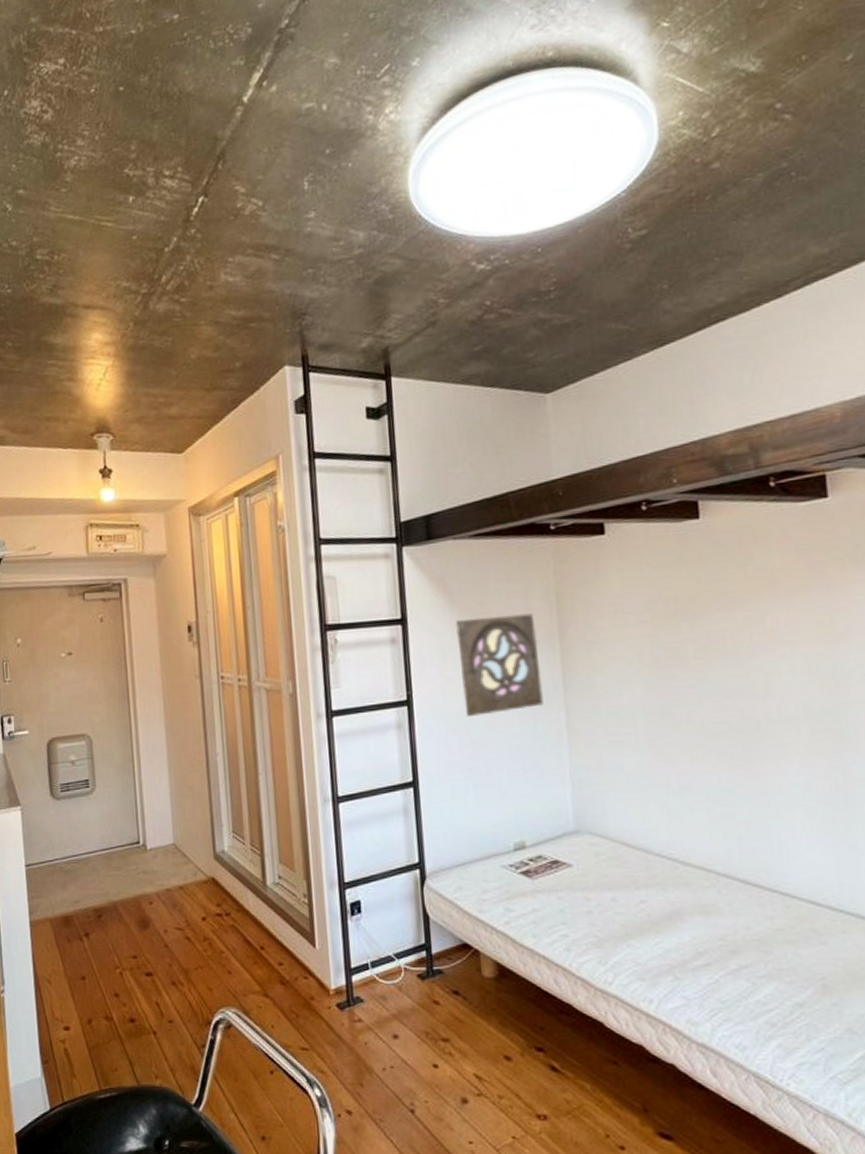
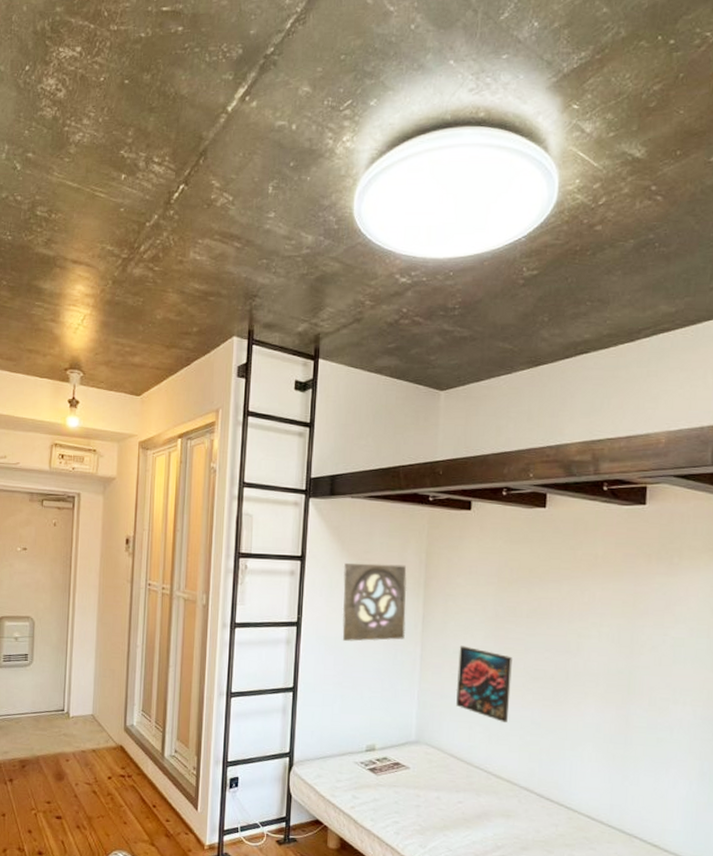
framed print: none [614,704,689,794] -> present [456,645,512,722]

